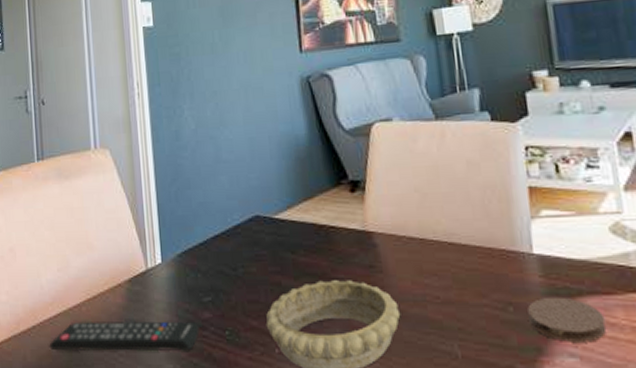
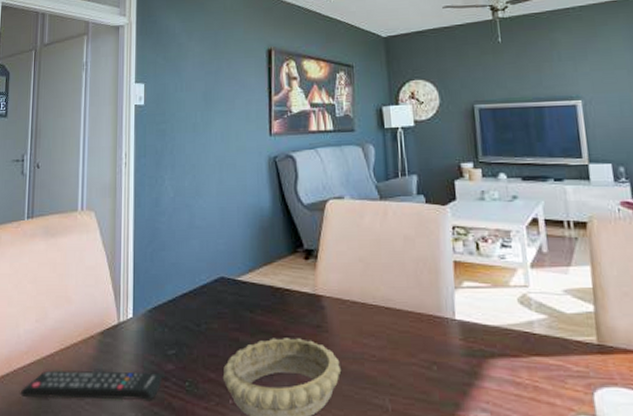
coaster: present [528,296,607,343] -> none [449,357,513,399]

